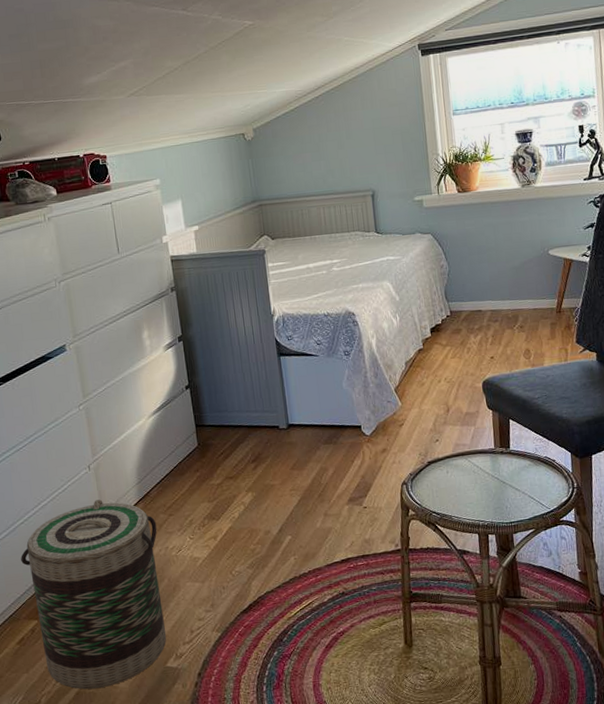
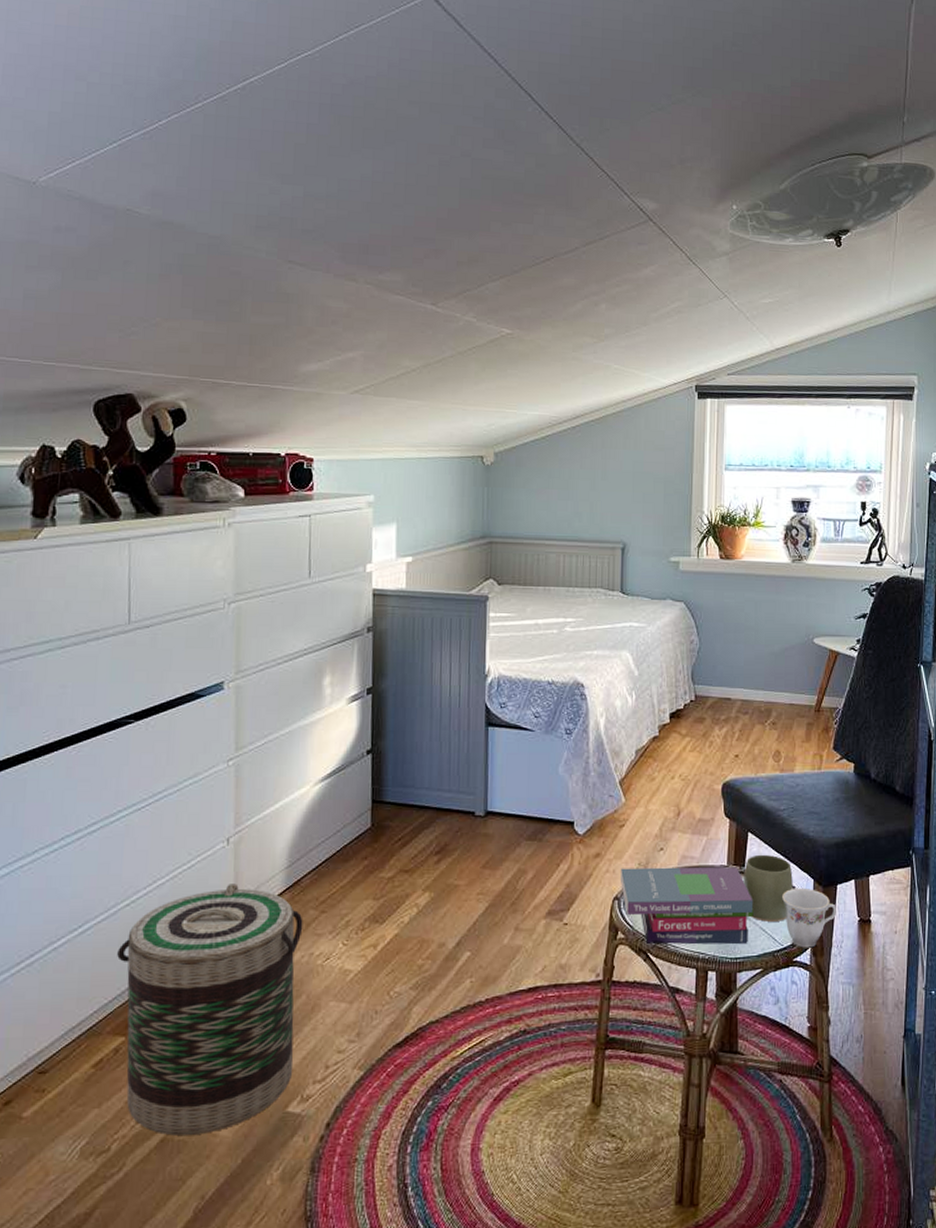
books: none [405,449,522,517] -> present [621,867,754,945]
mug: none [509,436,553,491] -> present [743,854,793,922]
teacup: none [545,460,595,510] -> present [782,887,837,948]

